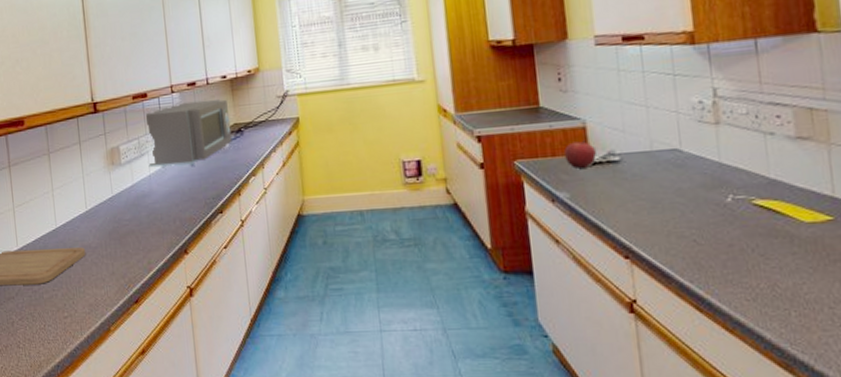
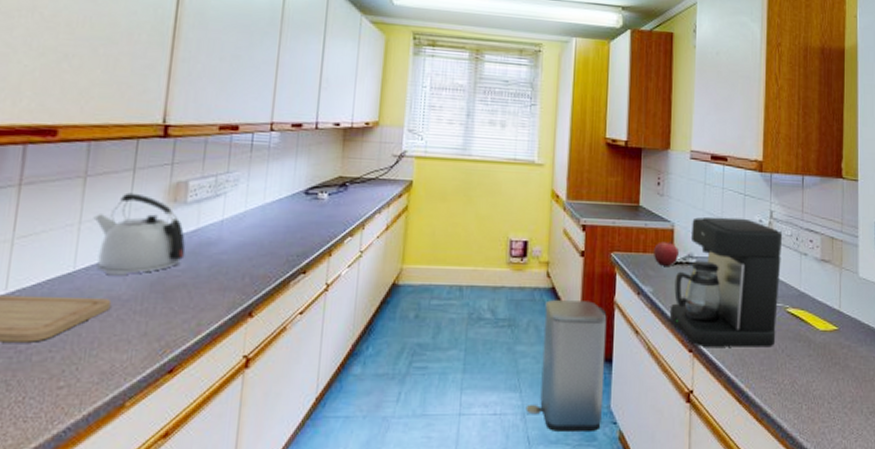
kettle: none [60,161,129,229] -> present [93,192,186,276]
microwave: present [146,98,232,168] -> none [223,143,336,216]
pedal bin: none [445,213,531,345] -> present [525,300,607,431]
coffee maker: none [593,102,741,252] -> present [669,216,783,348]

